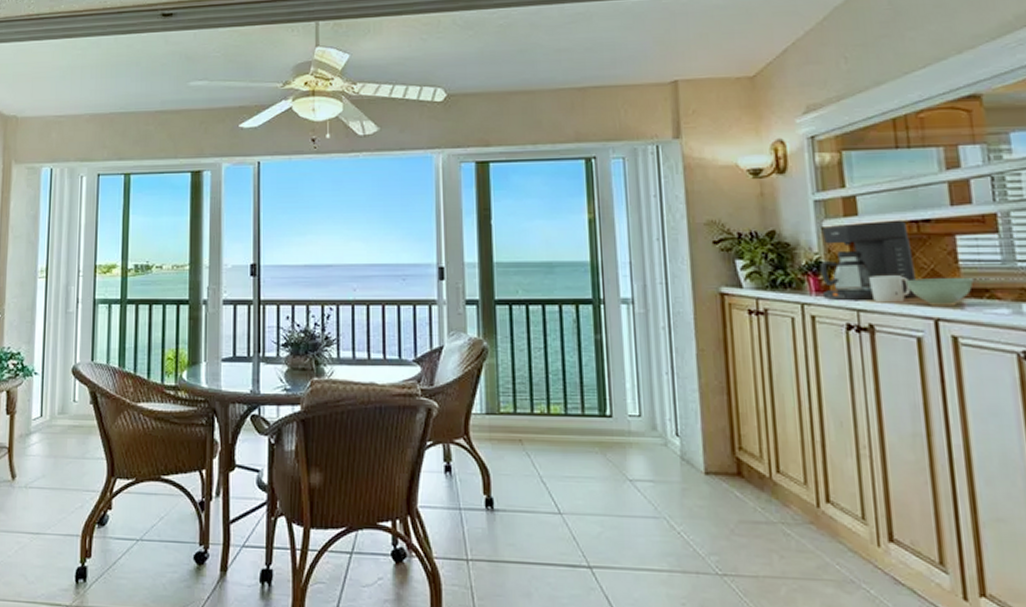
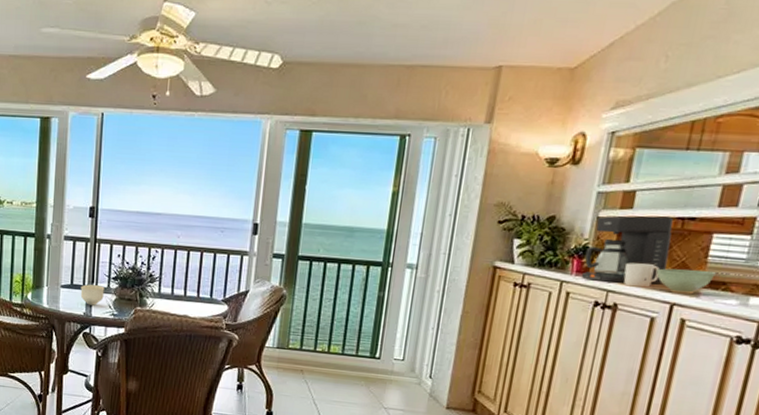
bowl: none [245,355,273,380] -> present [80,284,104,306]

